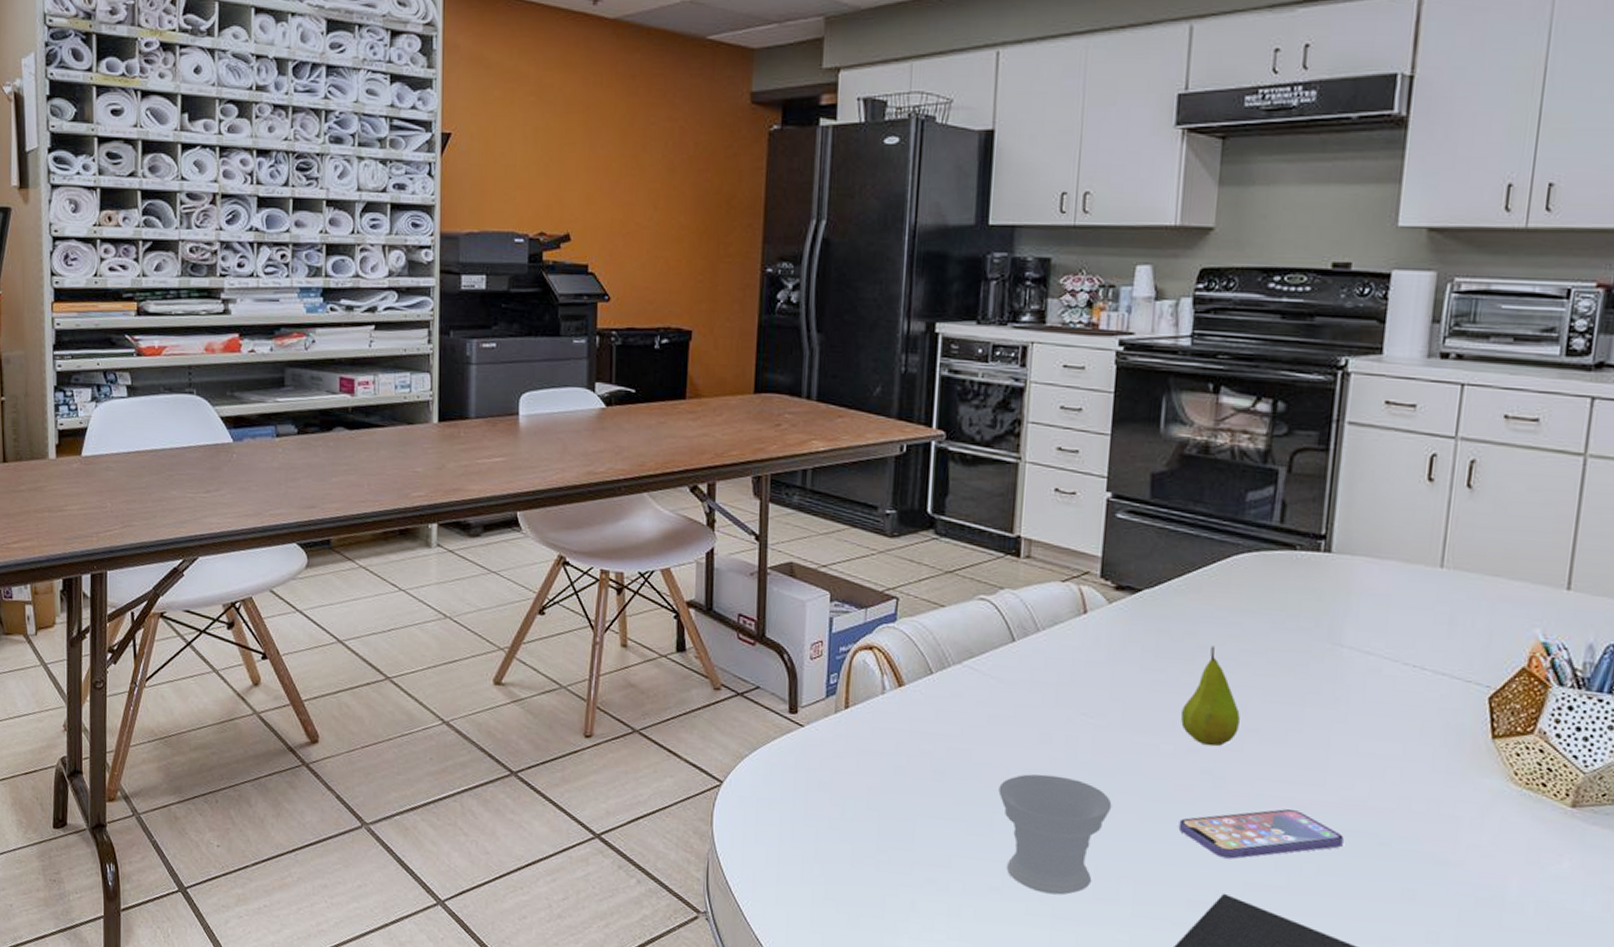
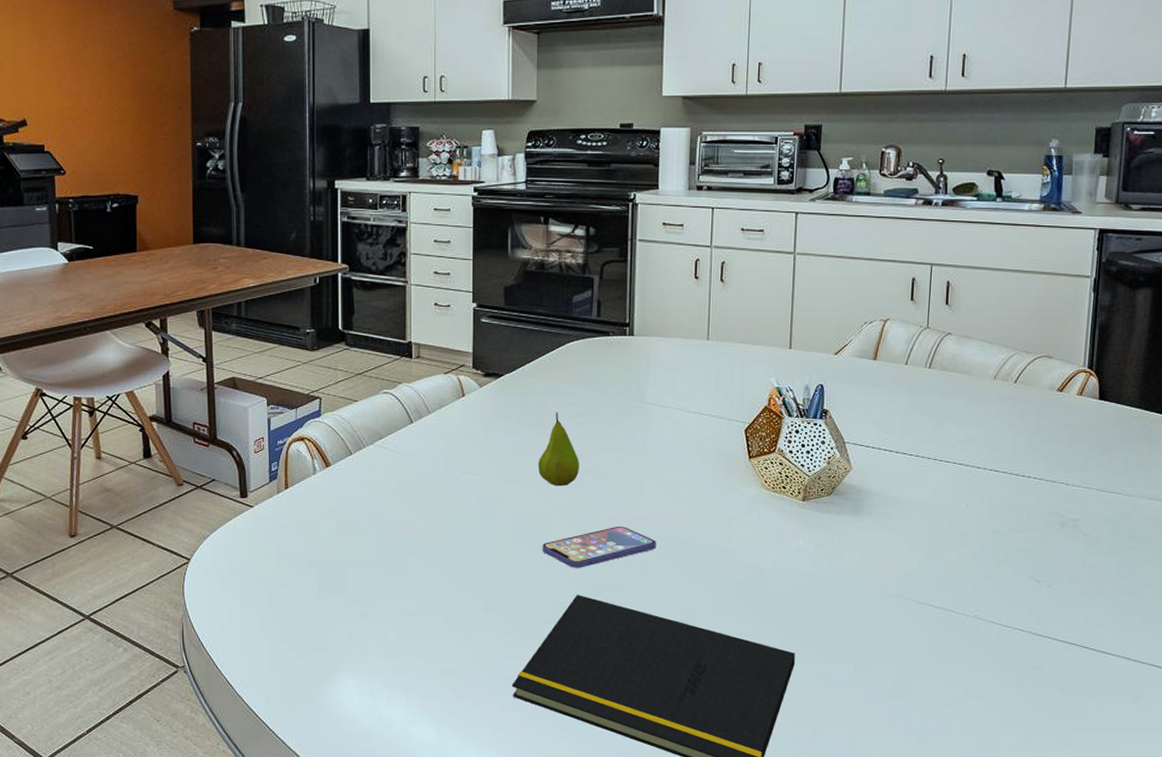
cup: present [998,774,1112,895] -> none [409,522,493,613]

